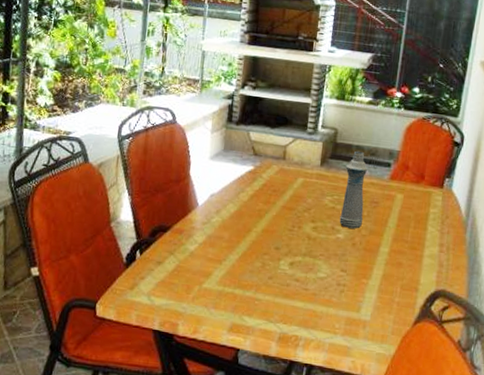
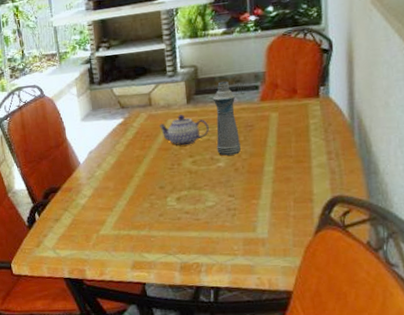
teapot: none [288,176,337,209] -> present [158,114,209,145]

